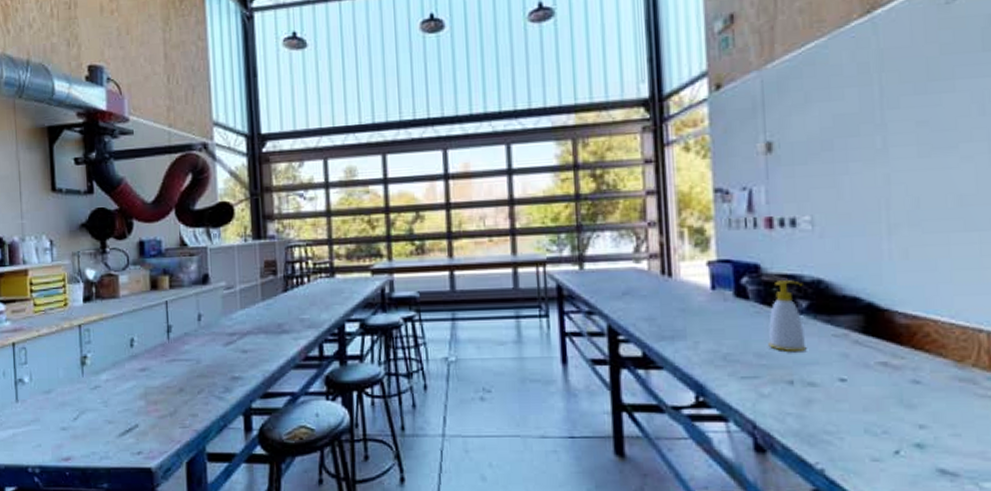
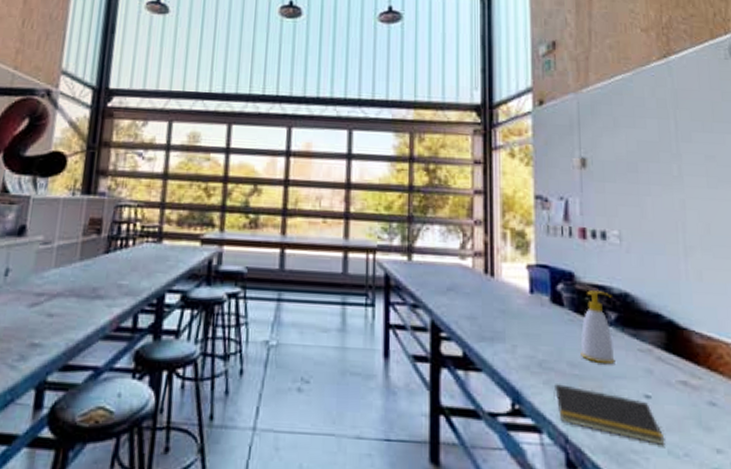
notepad: none [739,375,862,424] -> present [553,384,665,445]

